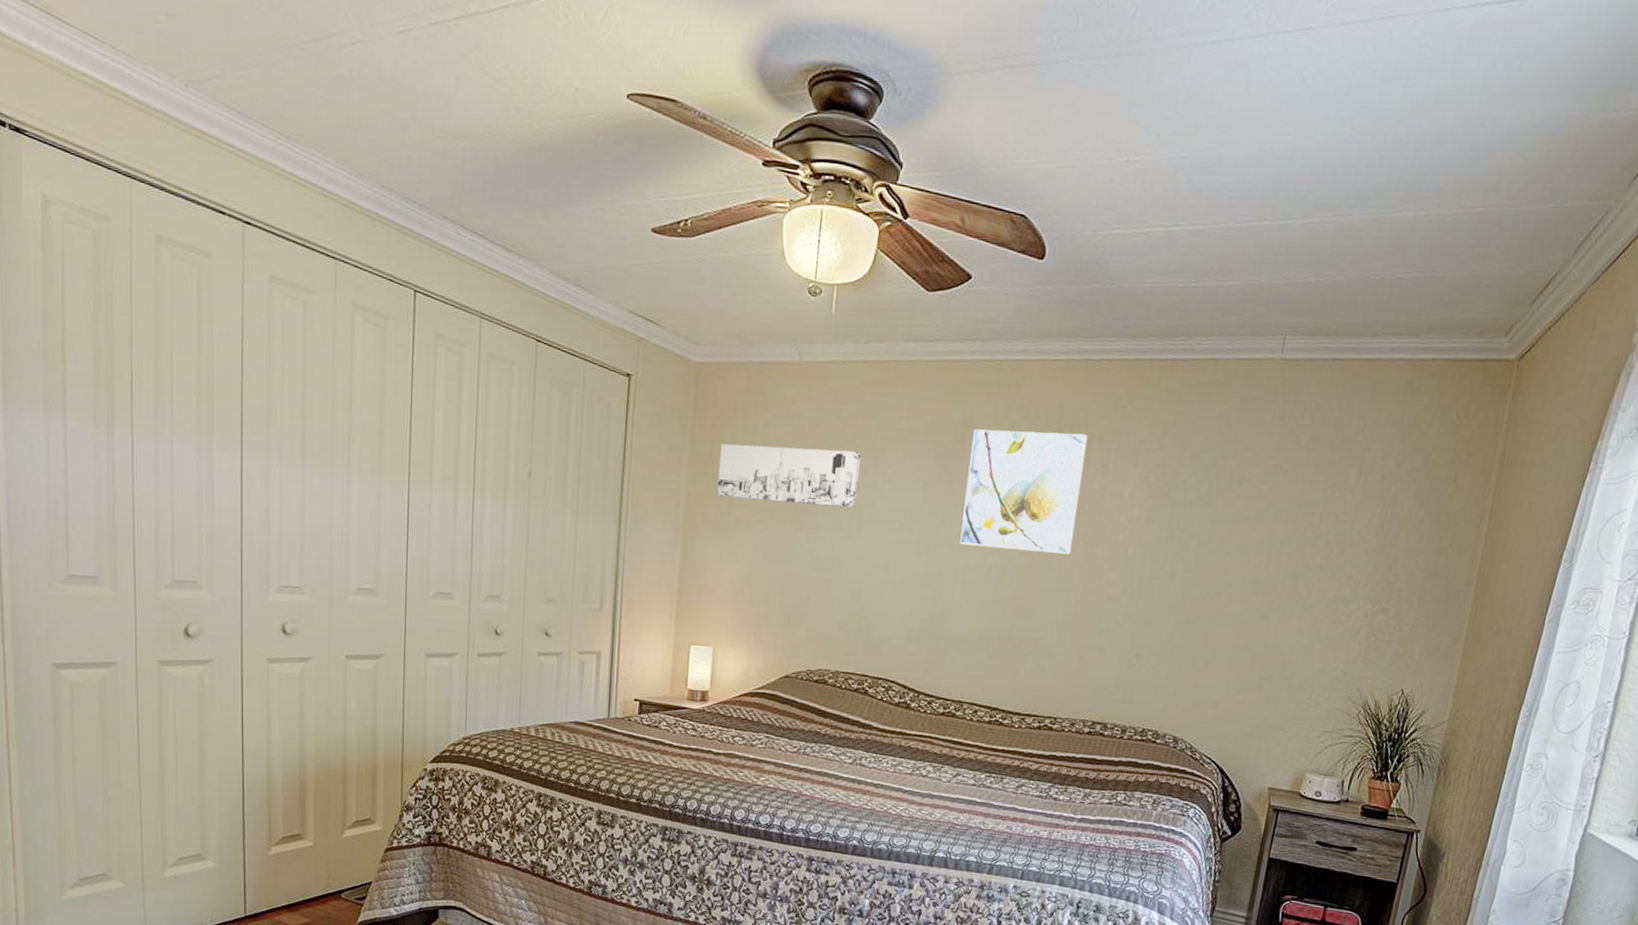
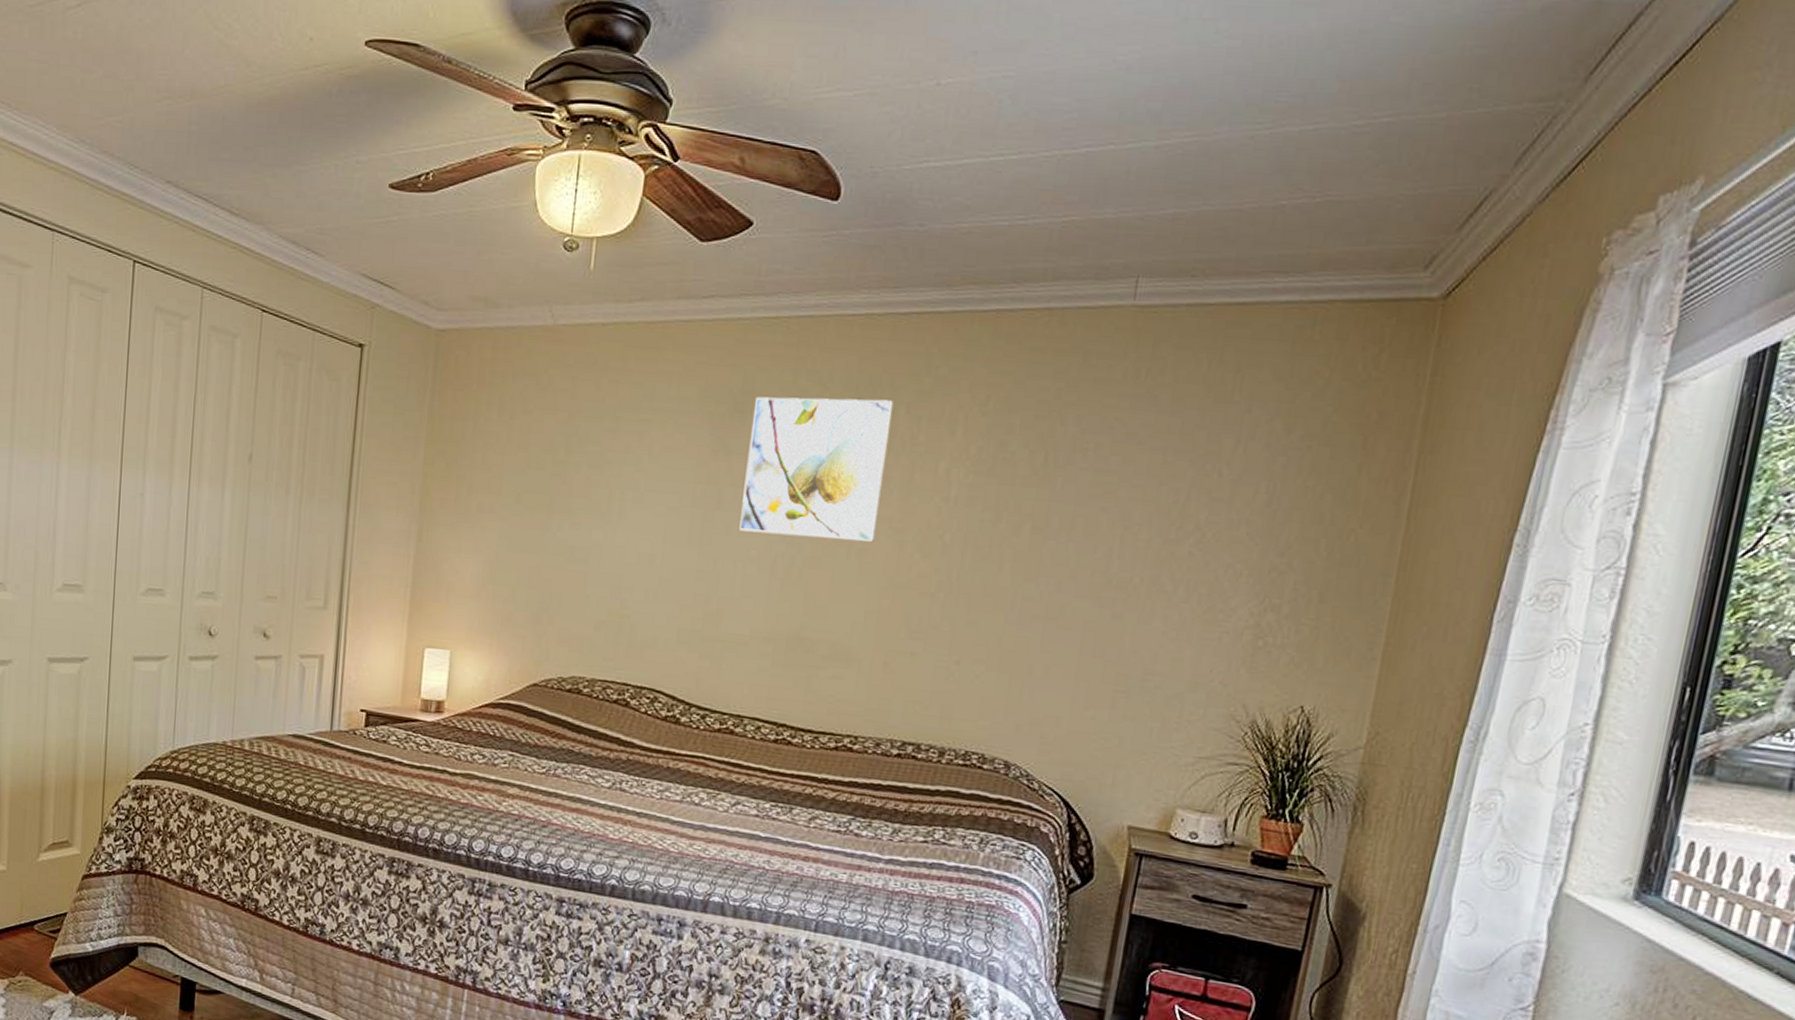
wall art: present [716,443,862,509] -> none [456,419,624,491]

